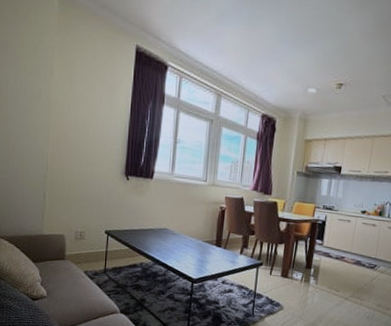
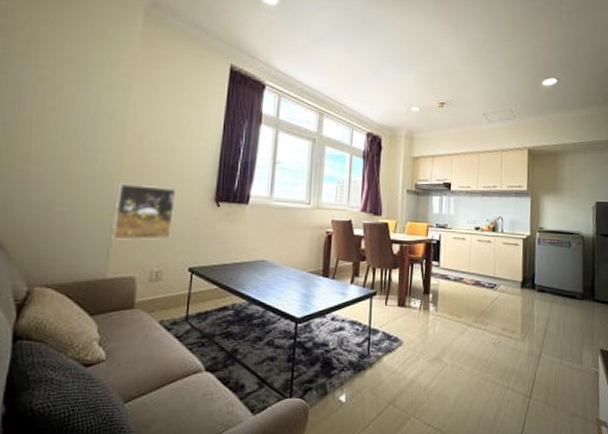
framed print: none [45,156,94,206] -> present [112,183,177,241]

